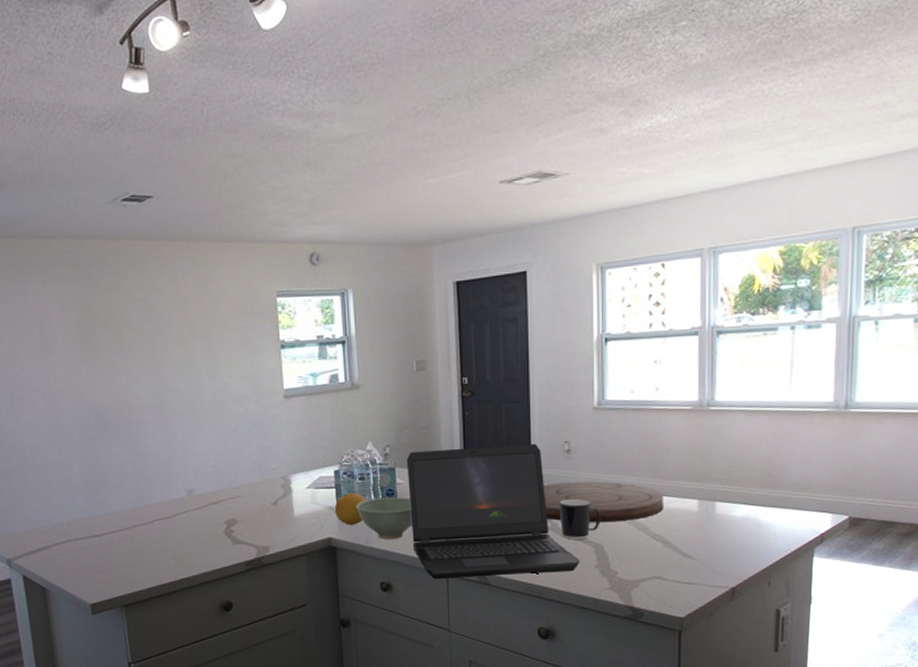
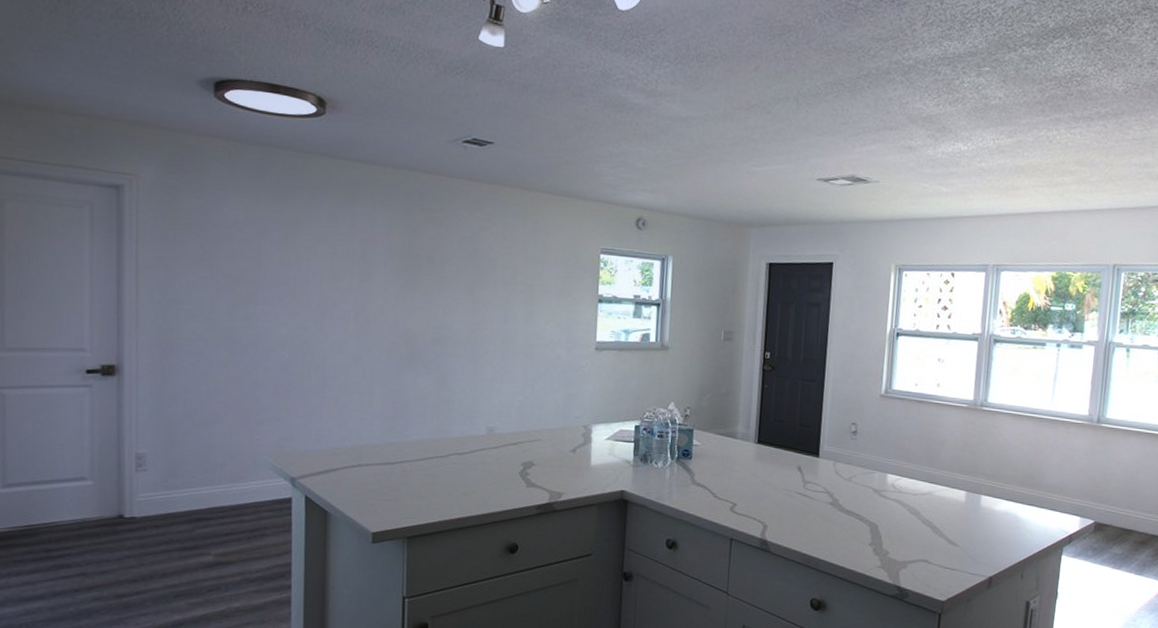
fruit: present [334,493,366,526] -> none [630,448,662,481]
bowl: present [356,497,413,539] -> none [652,456,705,498]
laptop computer: present [406,443,580,579] -> none [702,416,856,547]
cutting board: present [543,481,664,522] -> none [828,461,936,504]
mug: present [559,498,601,540] -> none [841,477,878,517]

